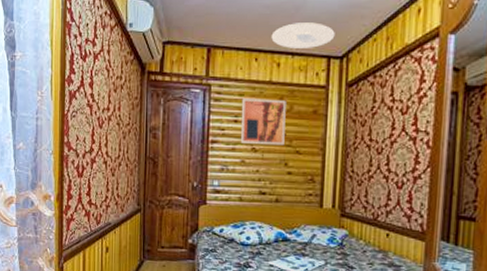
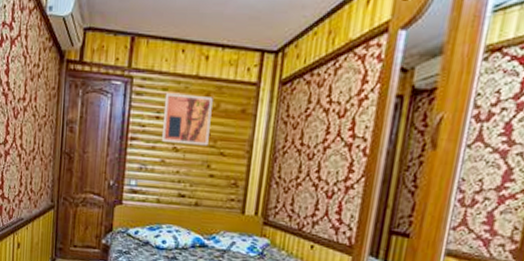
ceiling light: present [271,22,335,48] -> none [201,11,272,40]

